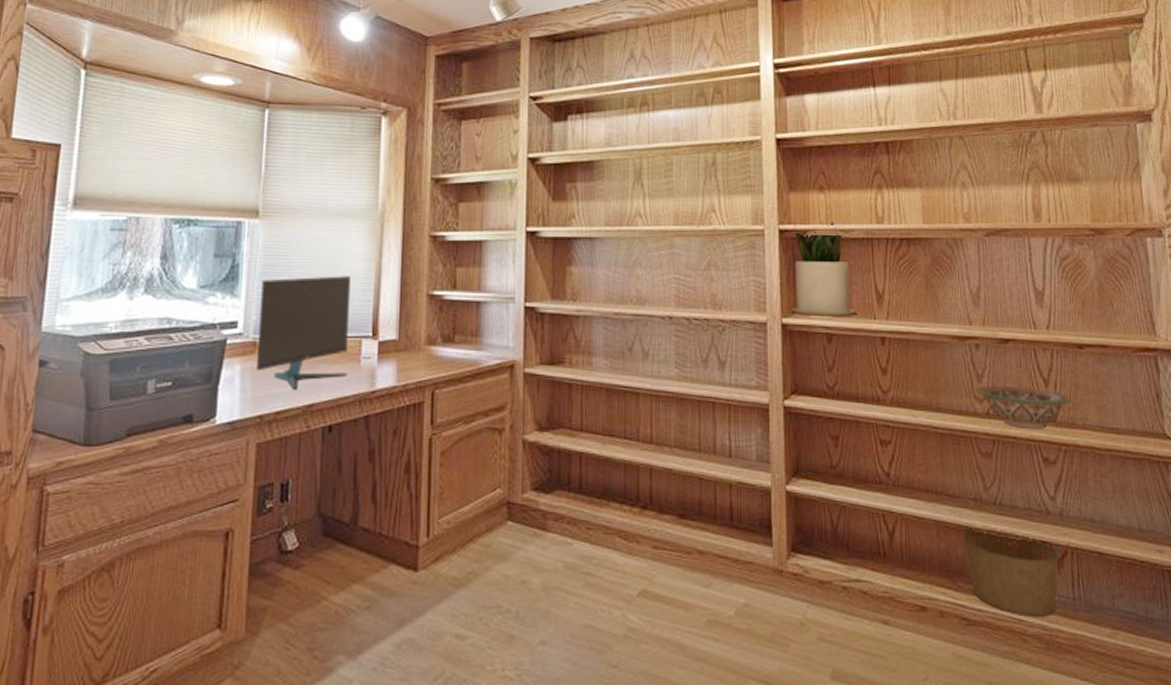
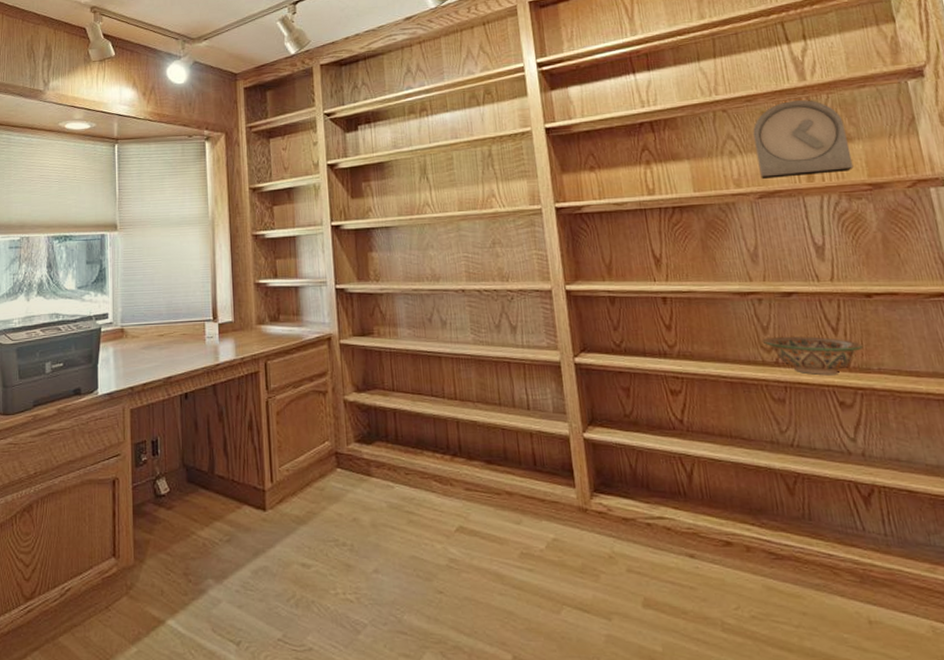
computer monitor: present [257,276,351,389] -> none [124,272,196,365]
planter: present [790,221,857,318] -> none [569,196,637,283]
basket: present [961,526,1059,617] -> none [760,467,867,552]
clock: none [987,133,1079,216] -> present [753,100,854,180]

